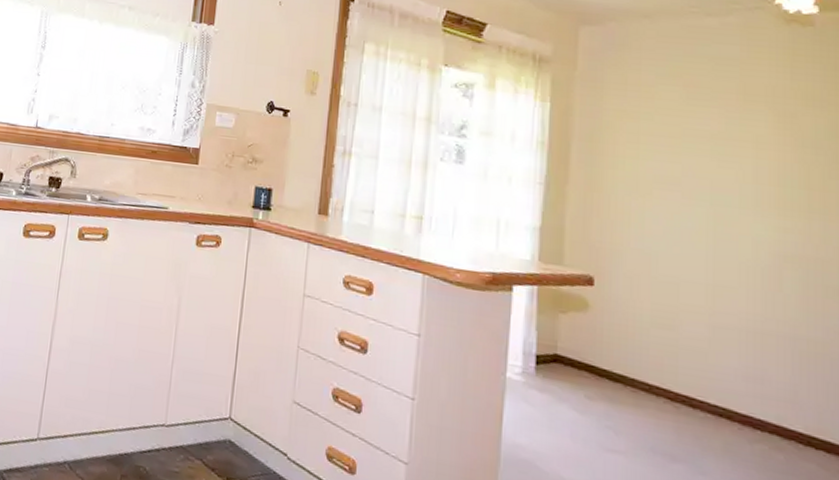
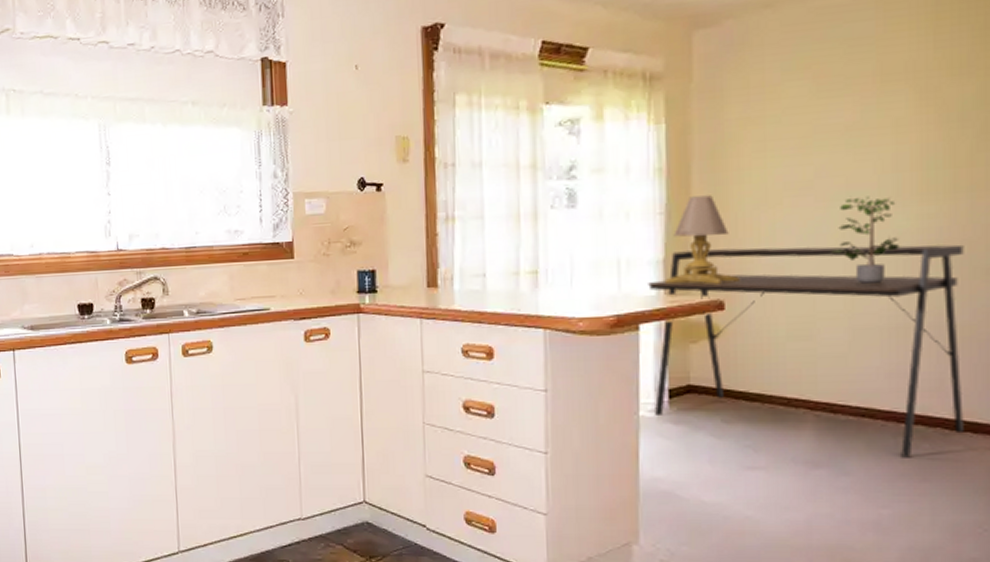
desk: none [520,221,818,468] -> present [648,244,964,458]
lamp: none [539,173,609,261] -> present [664,195,739,284]
potted plant: none [696,201,759,287] -> present [833,196,900,285]

